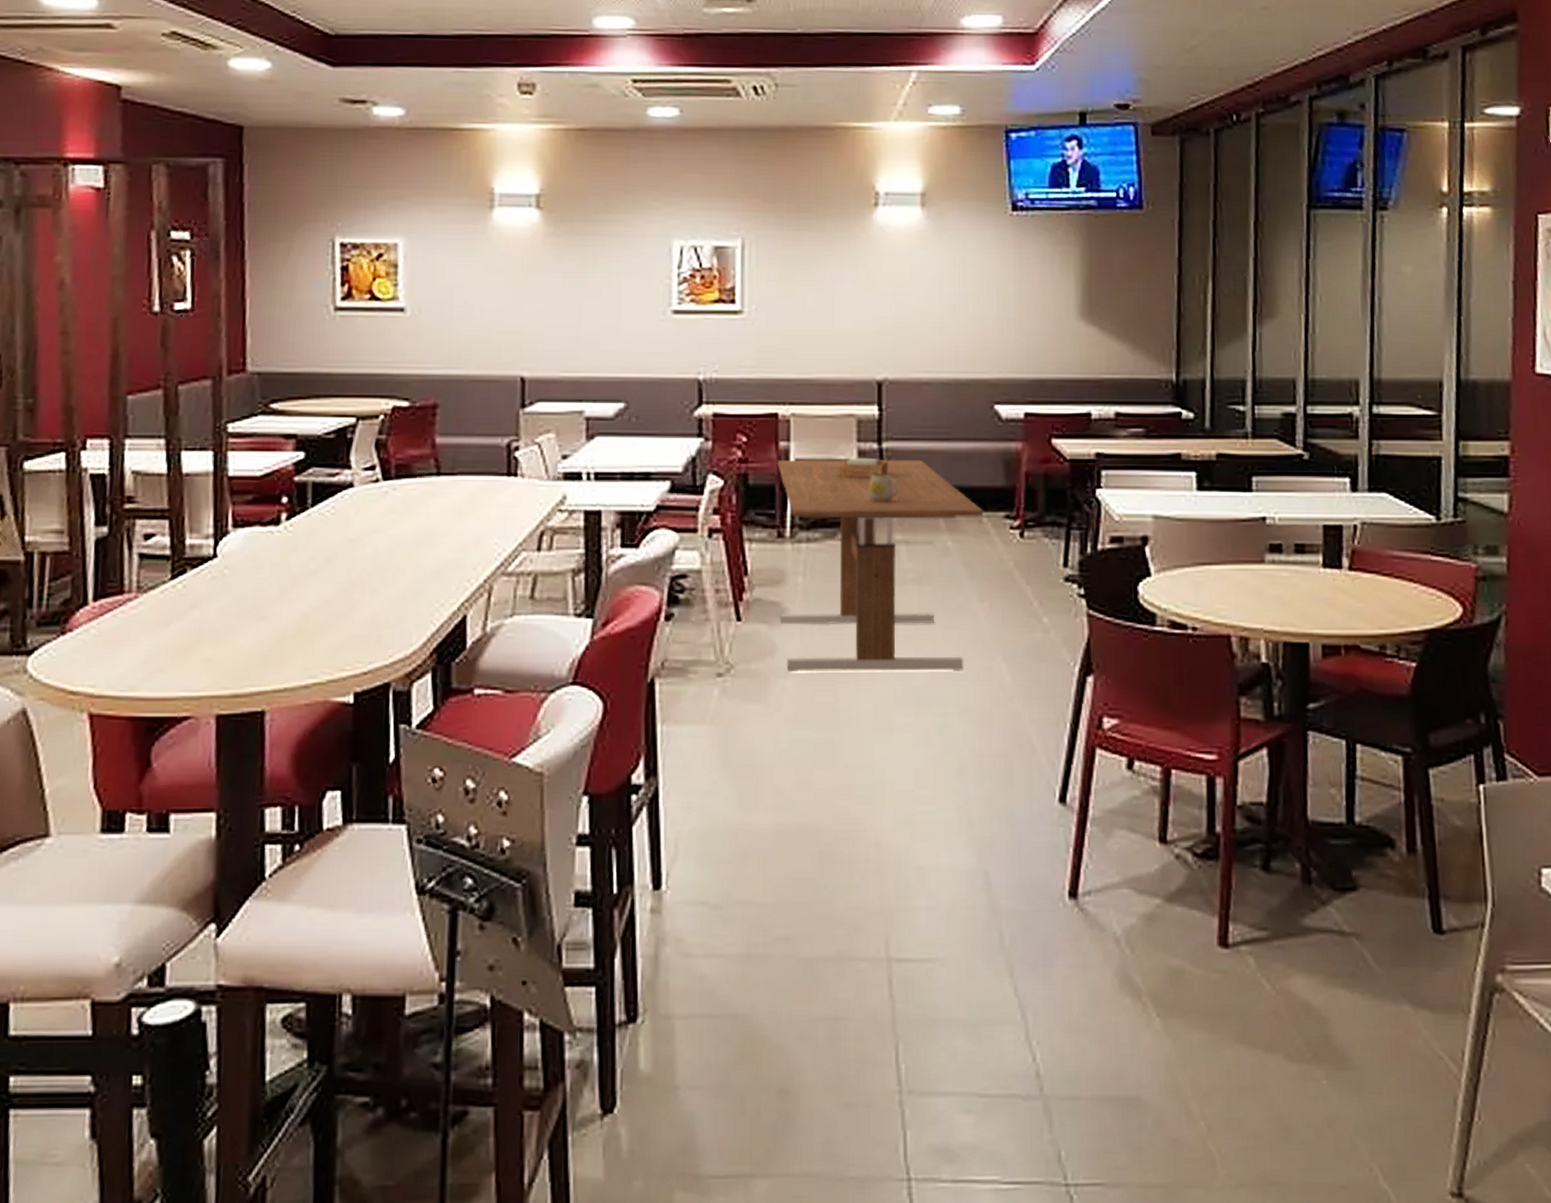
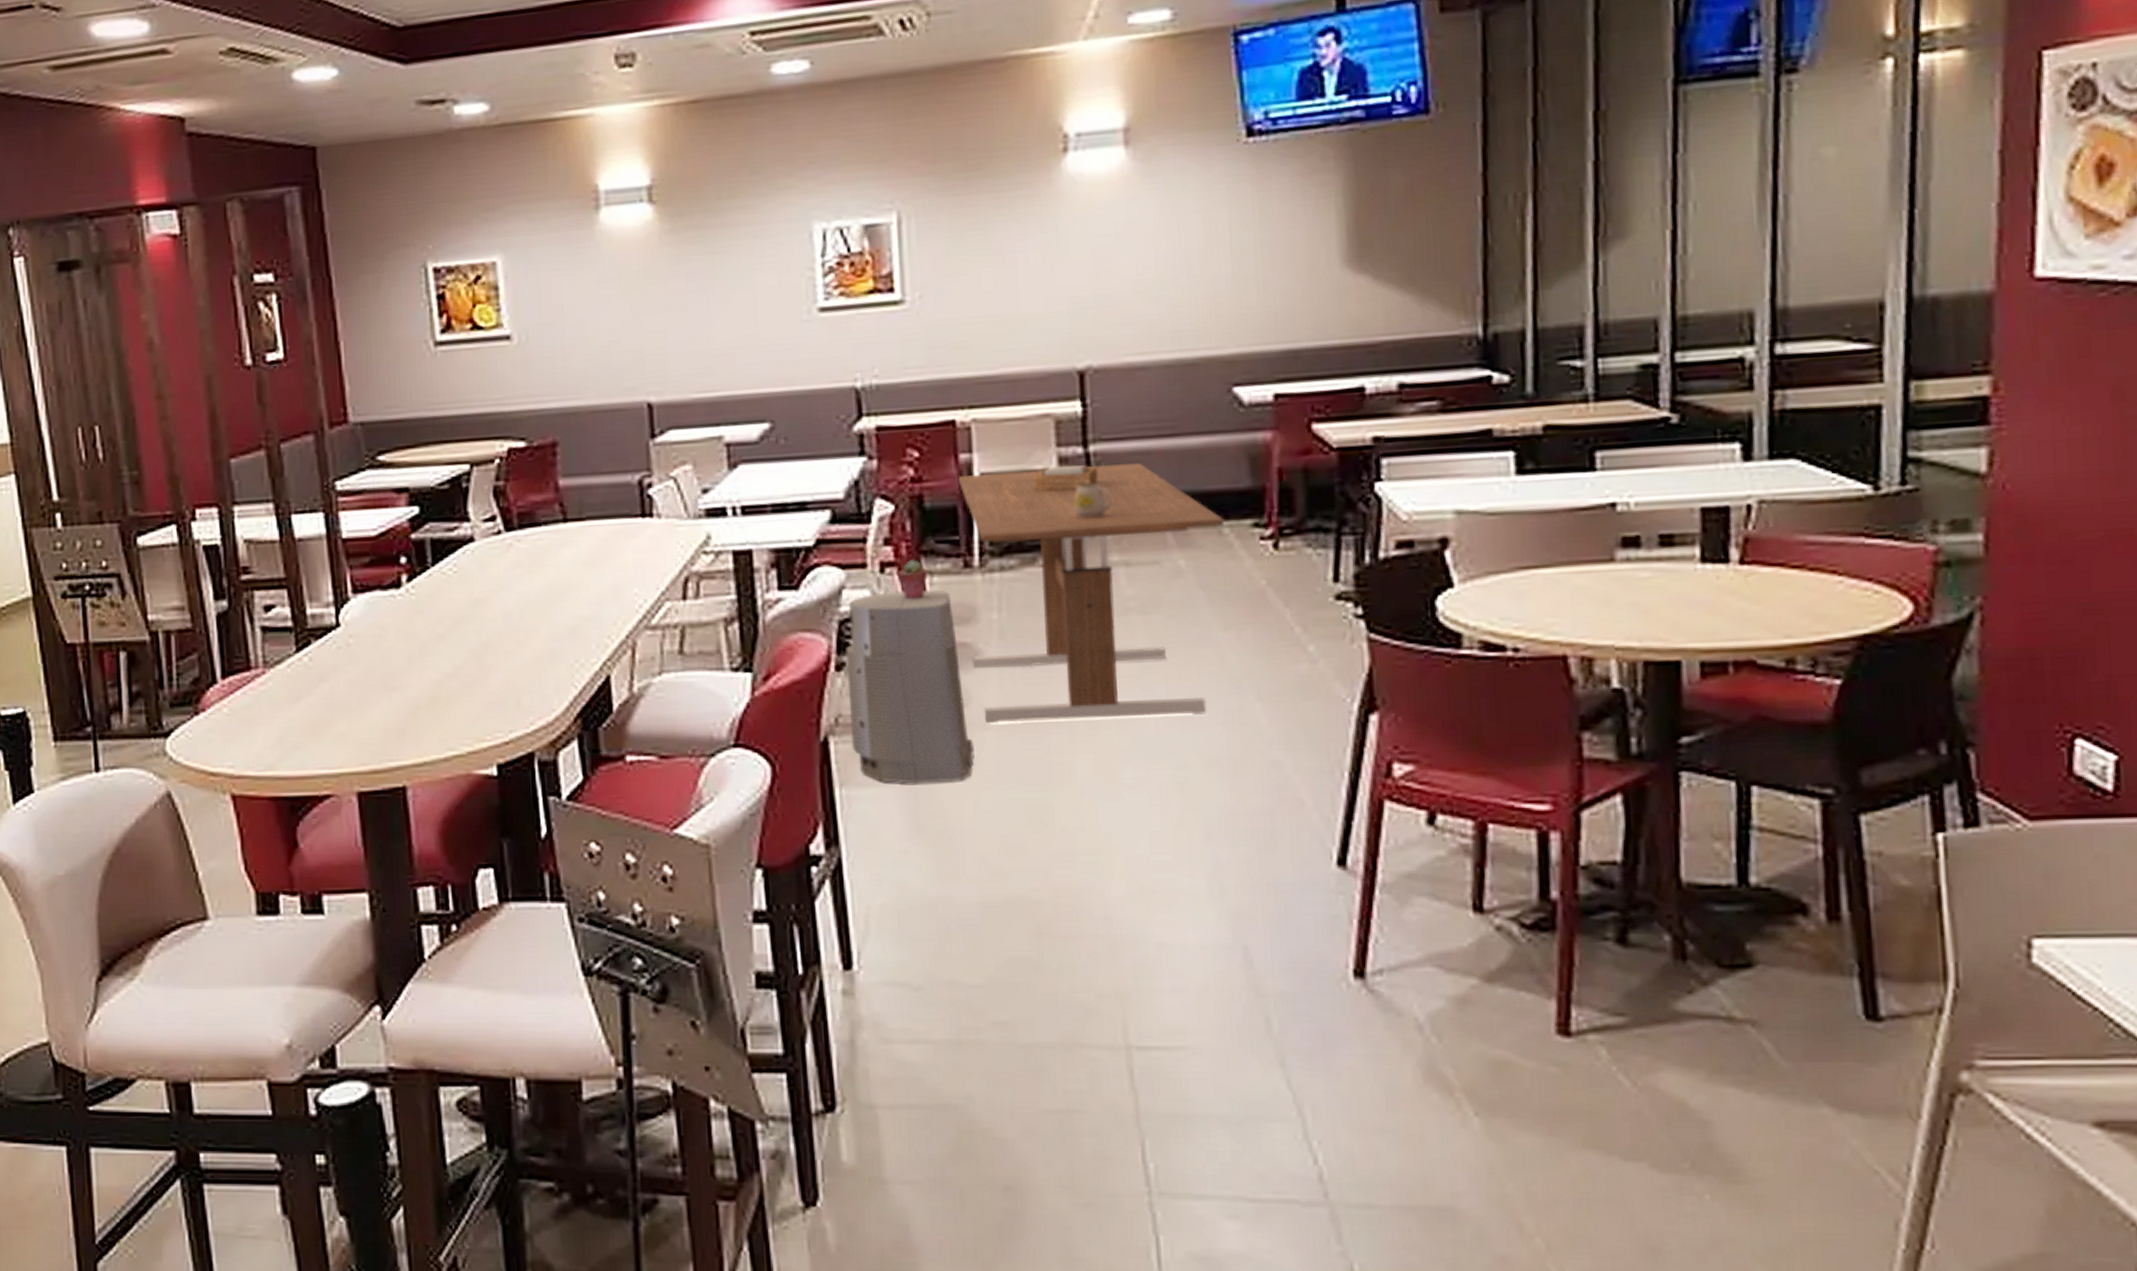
air purifier: none [673,554,777,723] -> present [845,589,975,784]
potted succulent: none [722,528,748,562] -> present [896,560,928,600]

